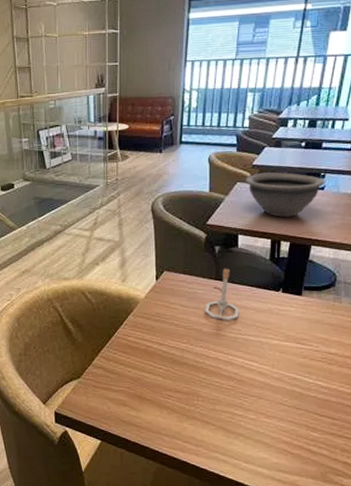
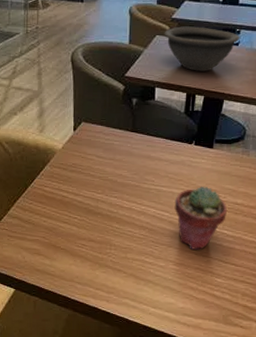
lamp base: present [205,269,239,320] -> none [120,121,153,171]
potted succulent: none [263,334,320,402] -> present [174,186,227,250]

